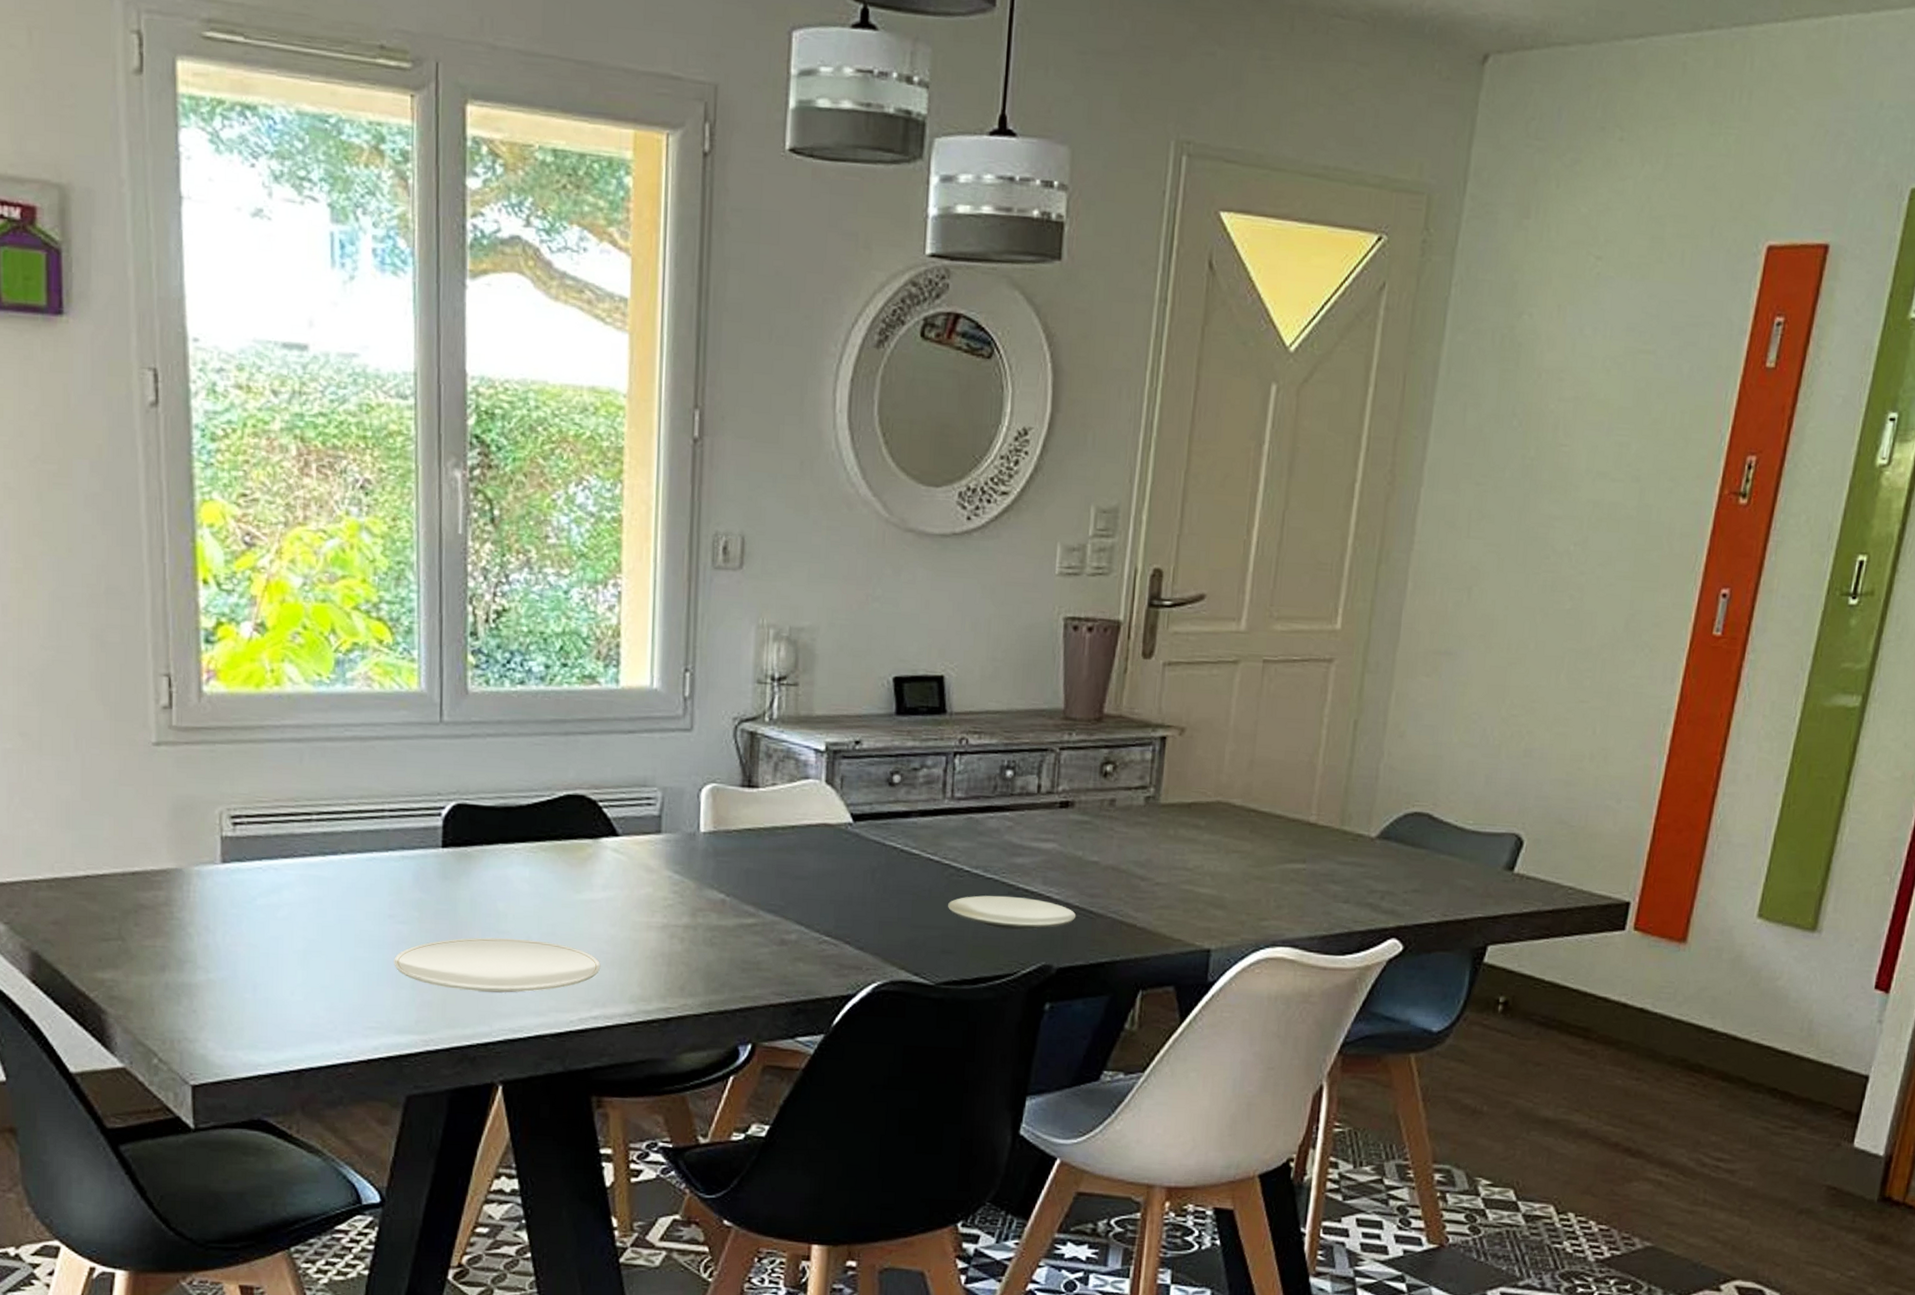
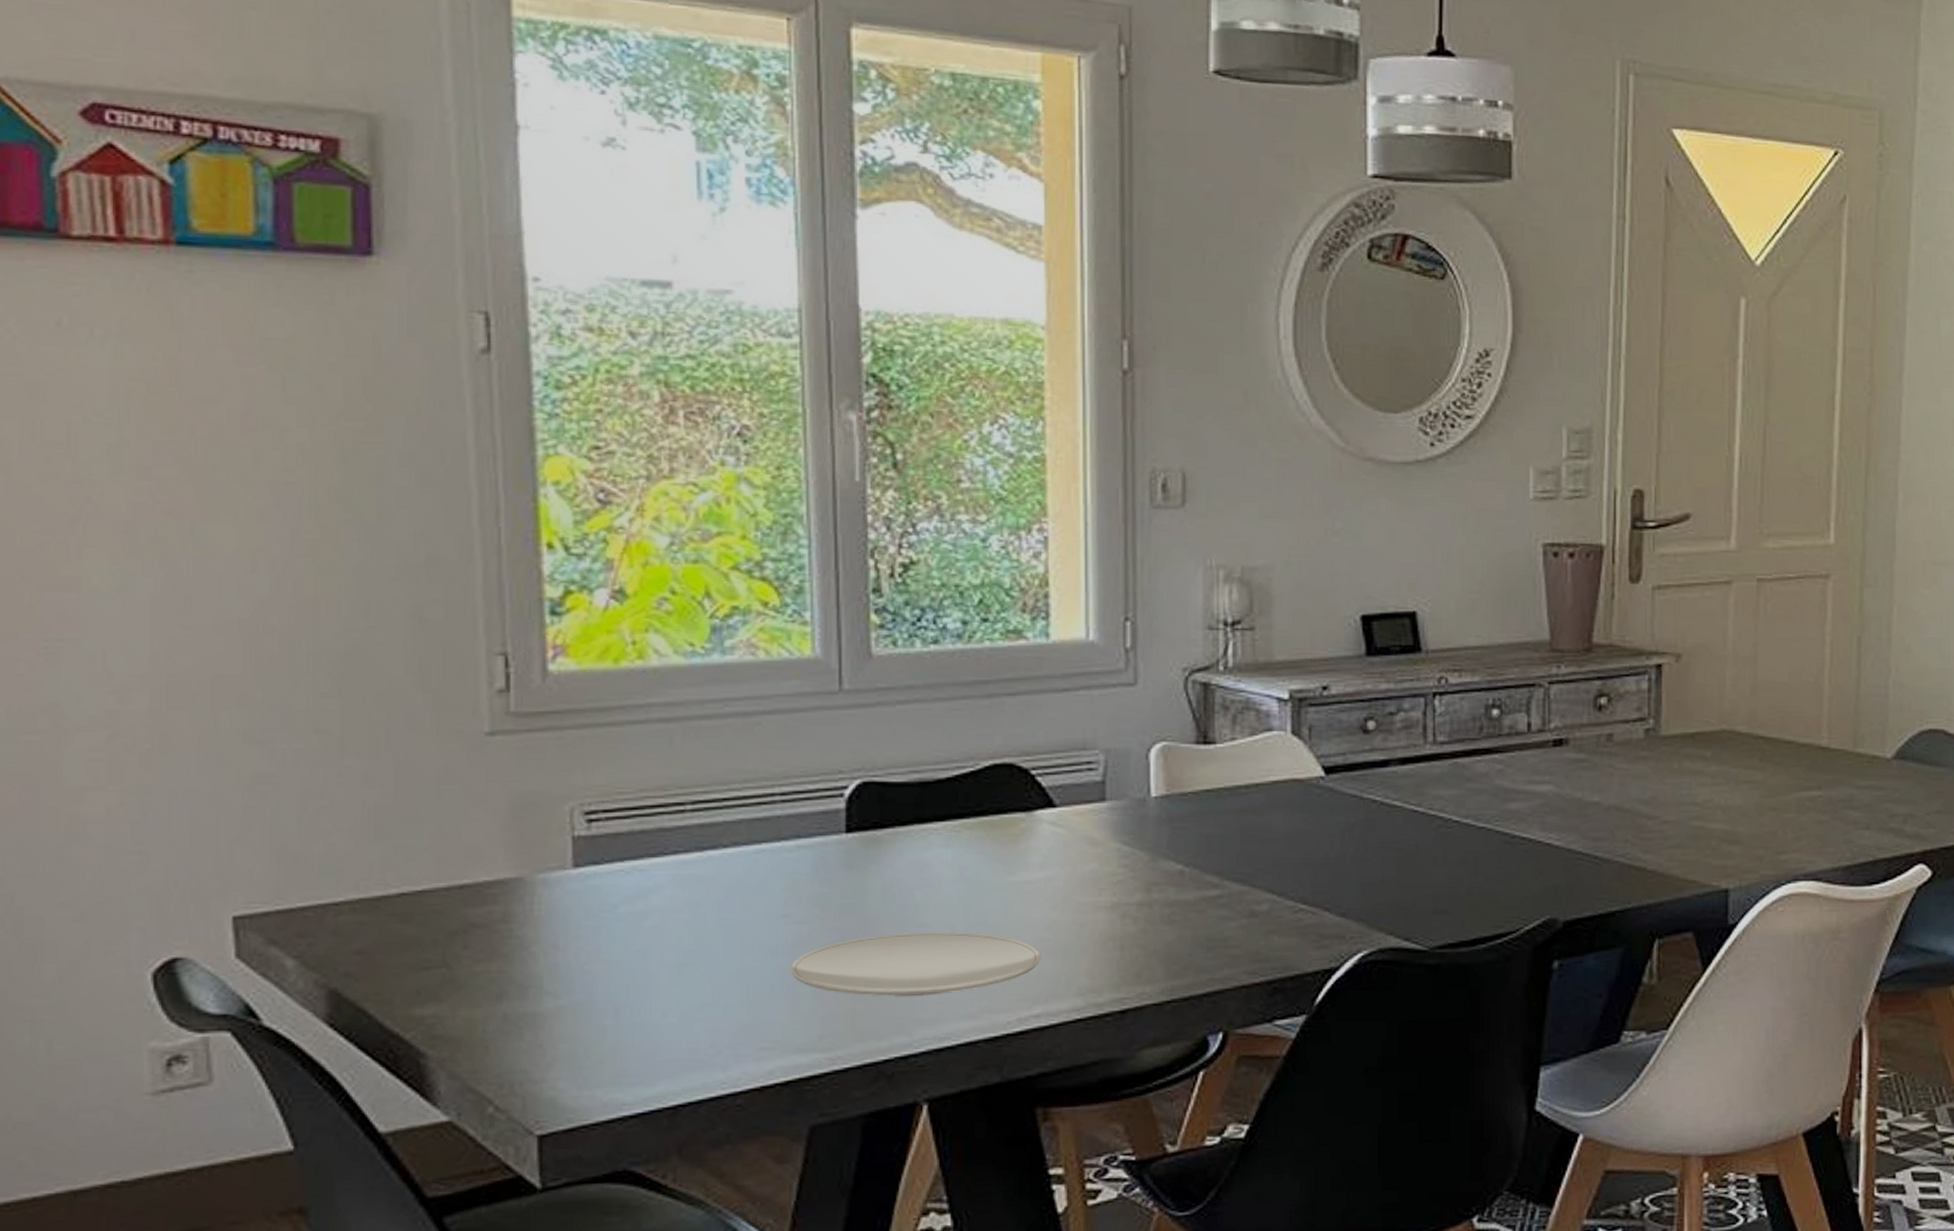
plate: present [948,895,1077,931] -> none [1438,845,1580,883]

